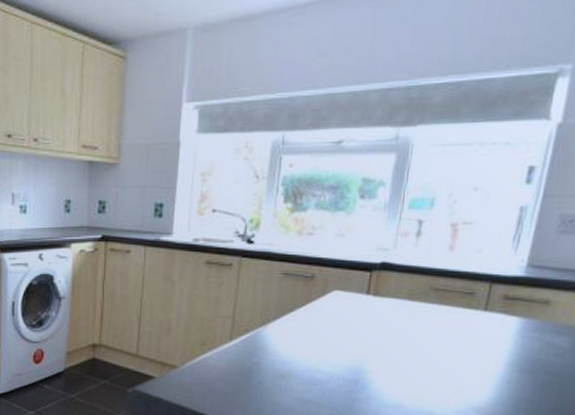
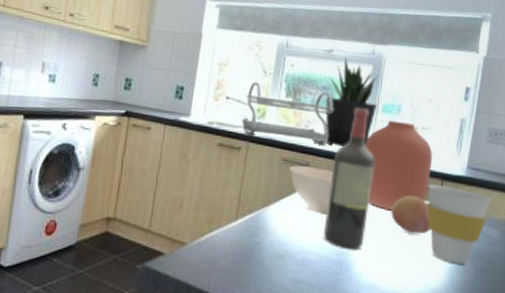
dish rack: none [231,189,345,253] -> present [241,81,334,145]
bowl: none [290,279,346,332] -> present [289,165,334,216]
planter: none [334,147,405,255] -> present [325,57,379,148]
wine bottle: none [334,205,400,366] -> present [323,107,375,249]
vase: none [385,217,478,321] -> present [364,120,432,209]
fruit: none [420,304,473,347] -> present [391,195,431,235]
cup: none [468,289,562,378] -> present [426,184,492,264]

